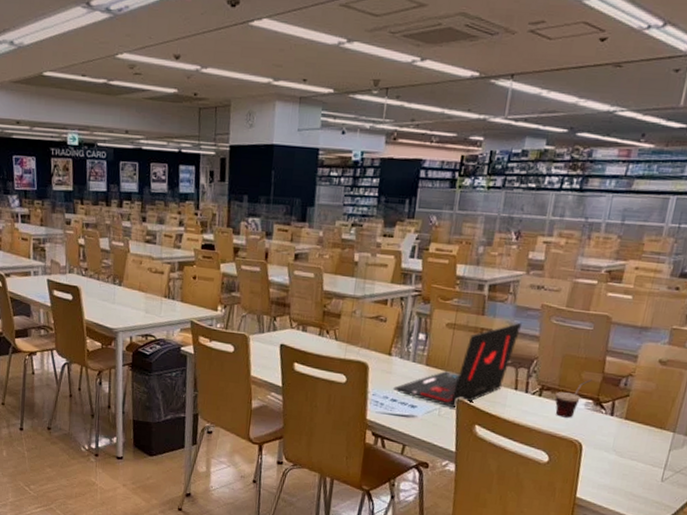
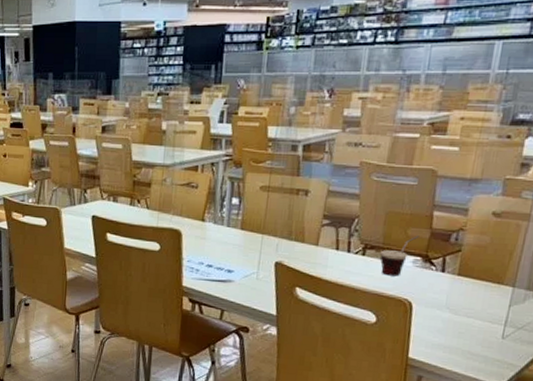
laptop: present [393,322,523,408] -> none [208,181,341,272]

